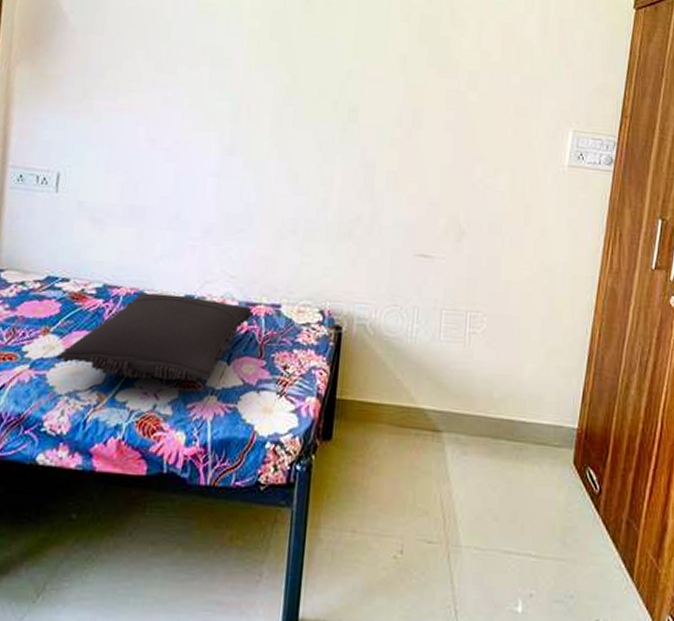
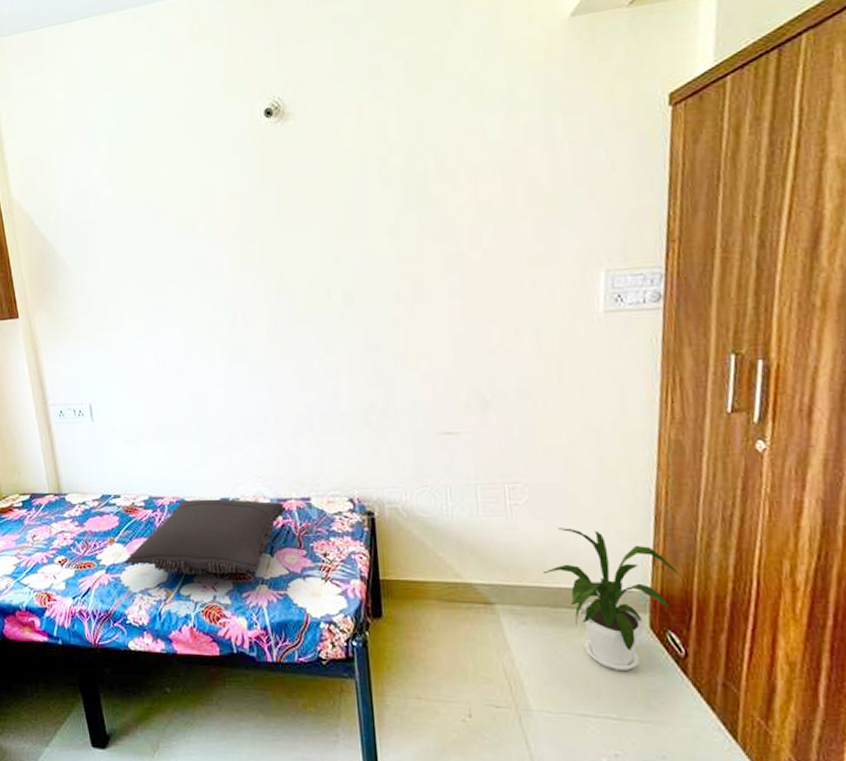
house plant: none [489,359,602,506] -> present [542,528,679,670]

